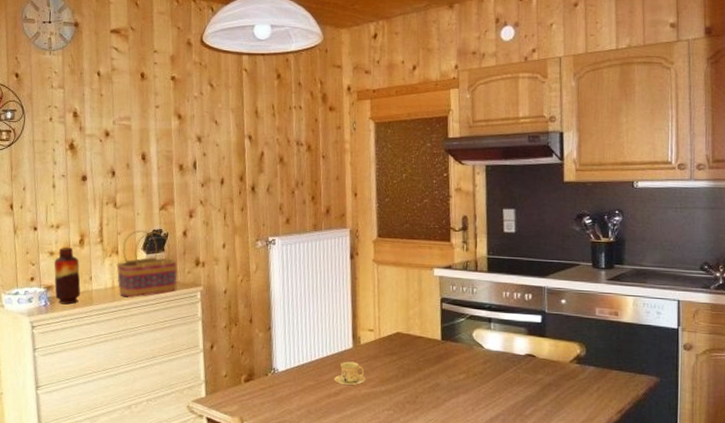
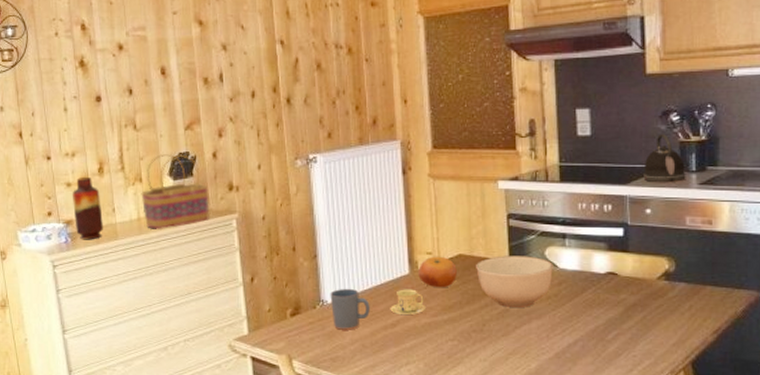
mug: none [281,358,316,397] -> present [330,288,370,330]
fruit: none [360,333,395,362] -> present [418,256,457,288]
bowl: none [412,335,480,384] -> present [476,255,553,309]
kettle: none [560,233,597,277] -> present [643,133,686,182]

